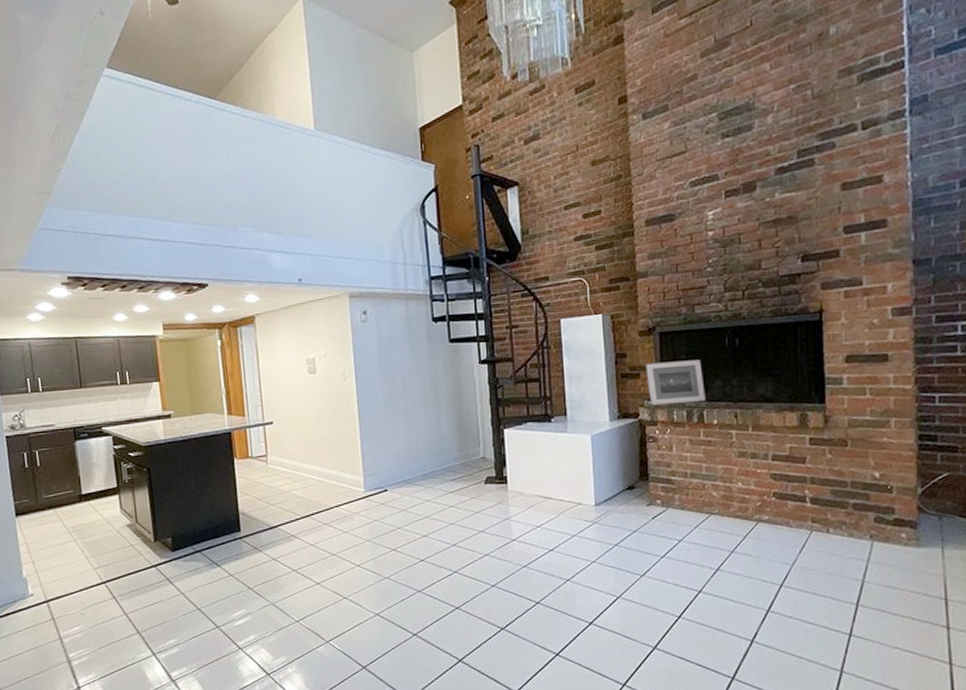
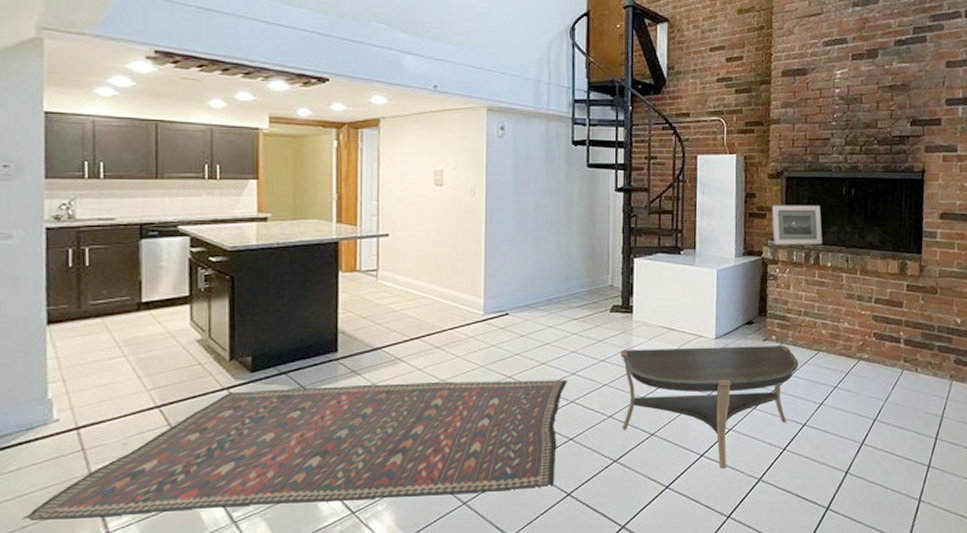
area rug: none [16,551,449,676] -> present [21,380,568,521]
coffee table: none [498,510,688,637] -> present [620,346,799,469]

